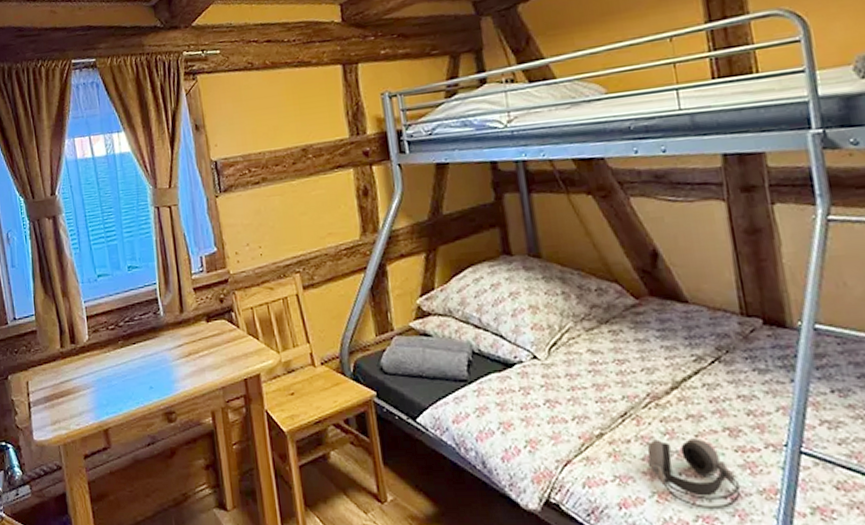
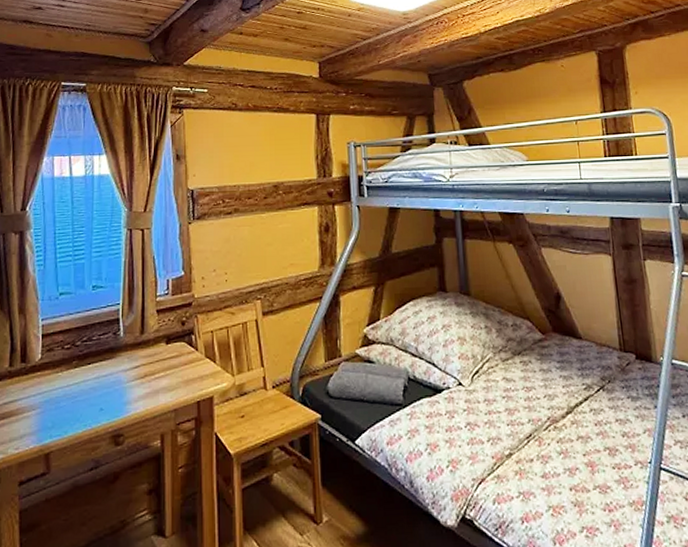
headphones: present [646,438,741,508] -> none [545,457,616,520]

